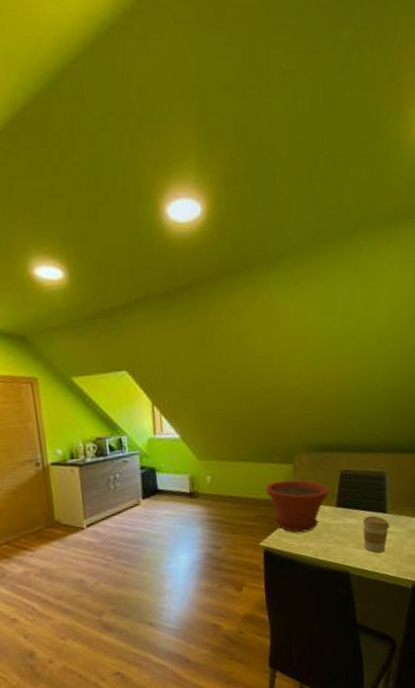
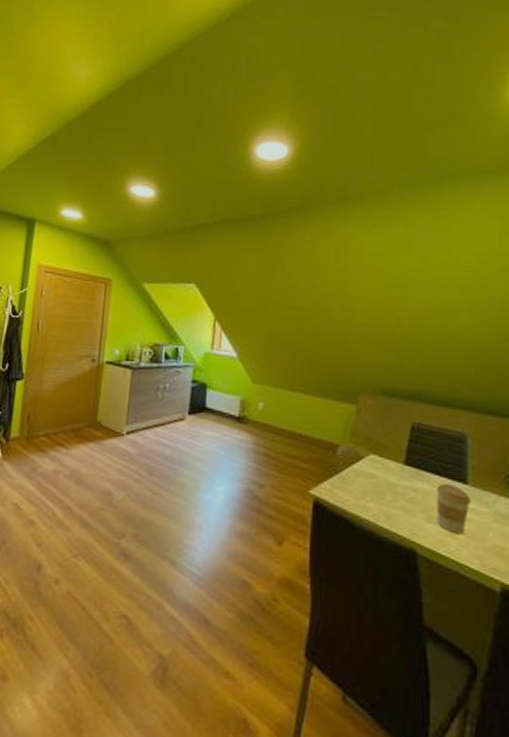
plant pot: present [265,480,330,533] -> none [322,421,398,489]

